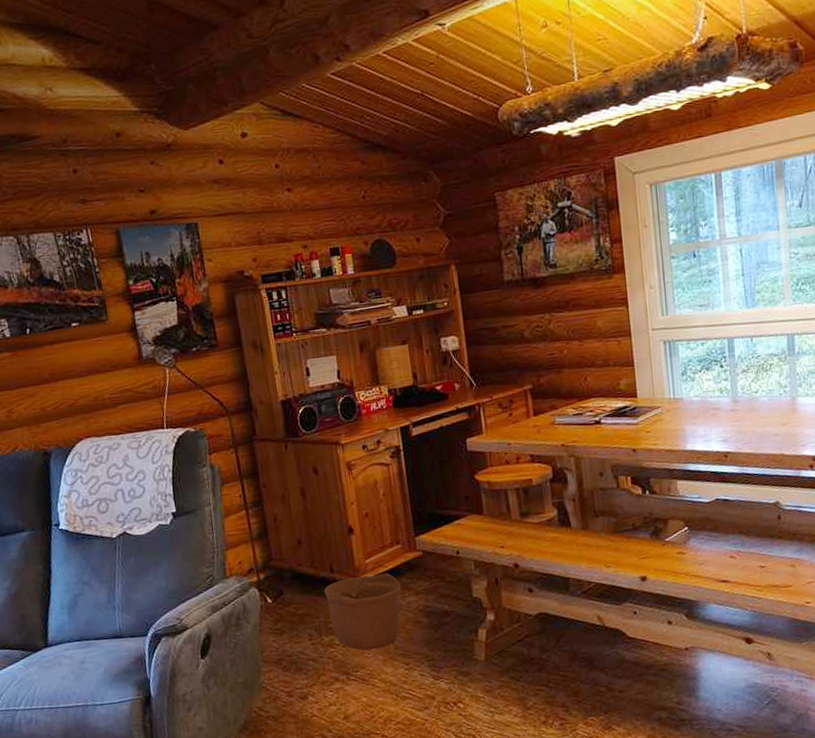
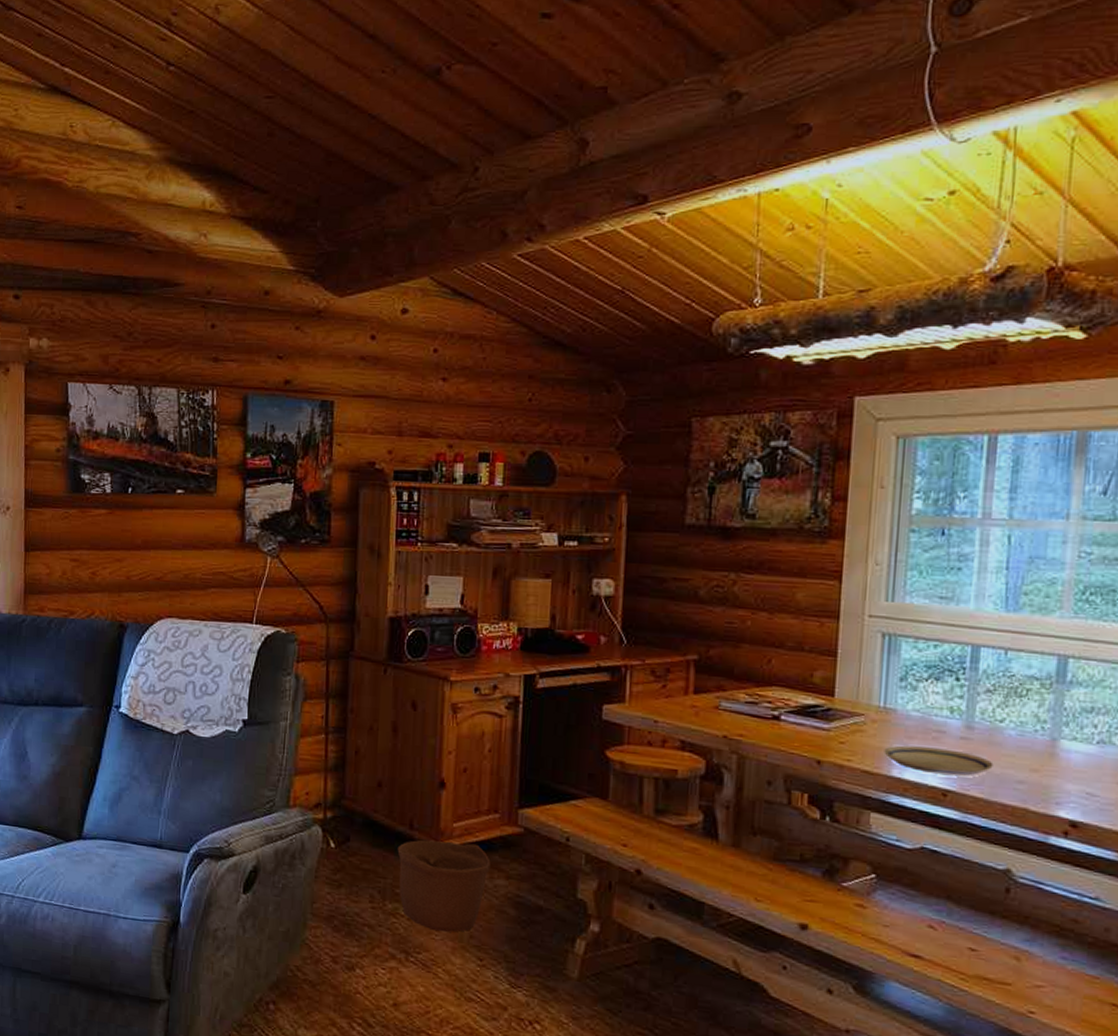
plate: none [679,420,756,443] -> present [884,745,994,777]

